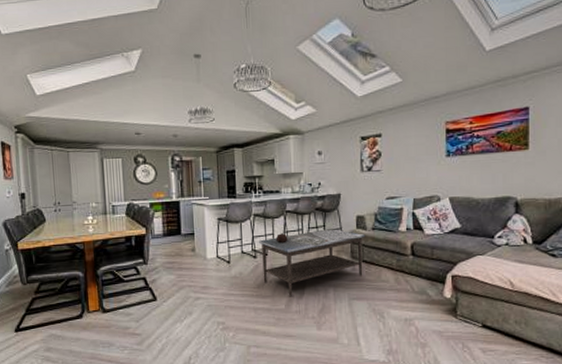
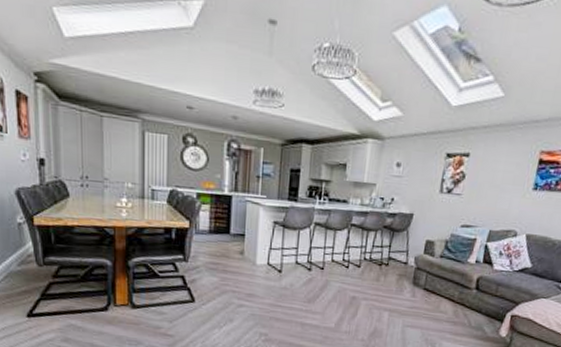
coffee table: present [258,229,366,297] -> none [315,246,432,317]

